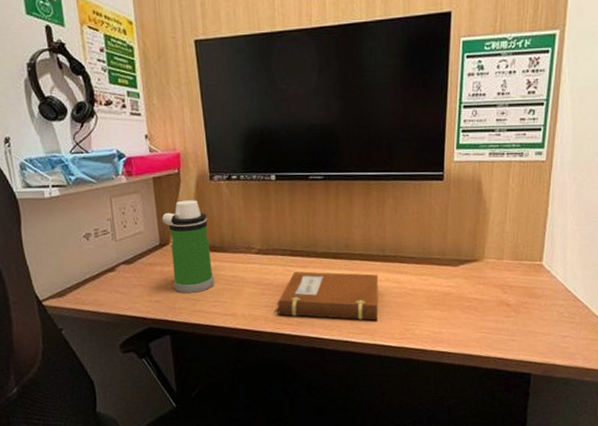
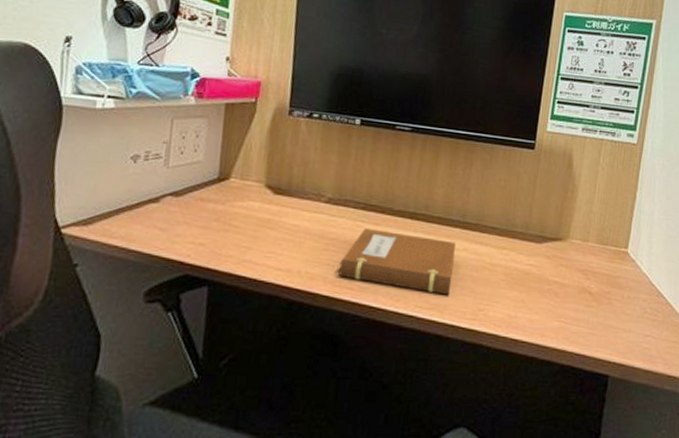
water bottle: present [161,200,214,293] -> none [223,132,279,240]

